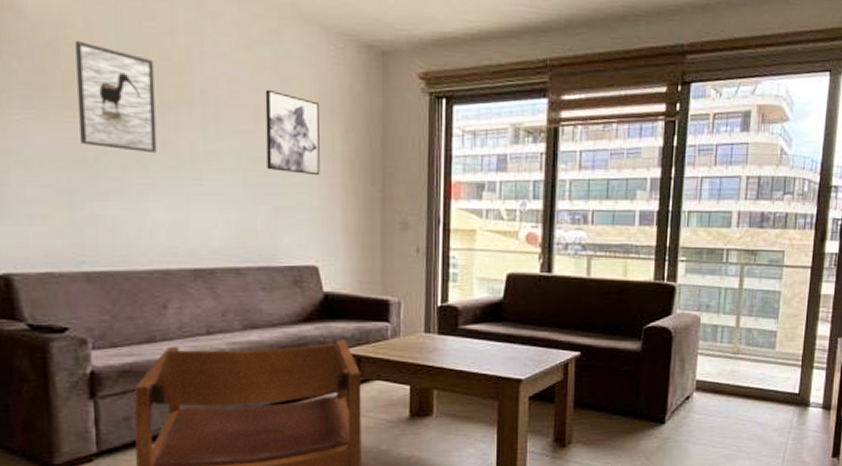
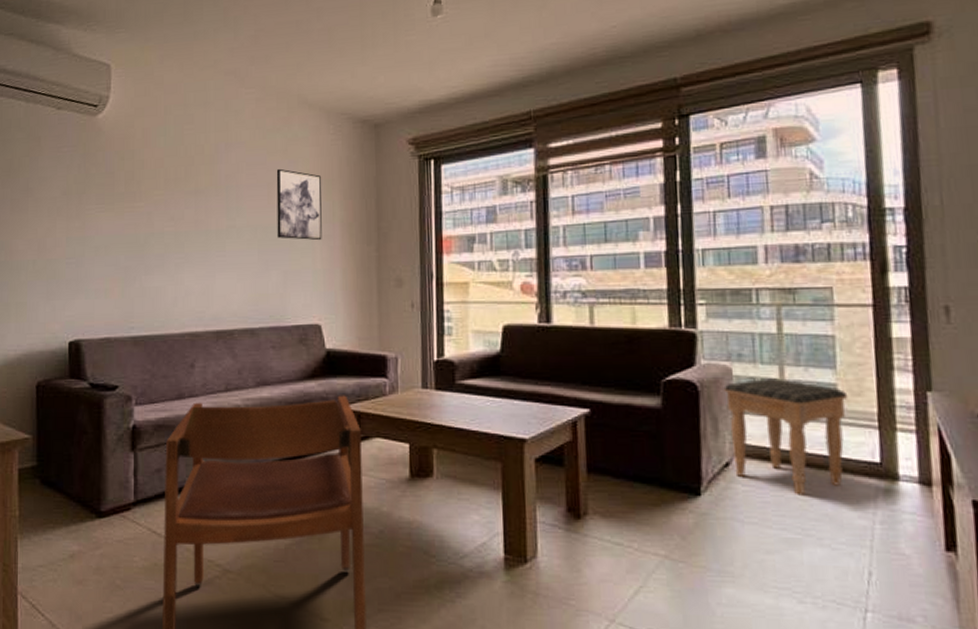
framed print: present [75,40,157,154] -> none [135,146,191,232]
footstool: none [692,326,784,421] -> present [723,378,848,496]

